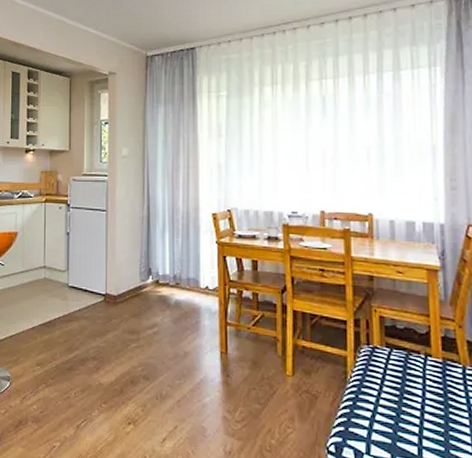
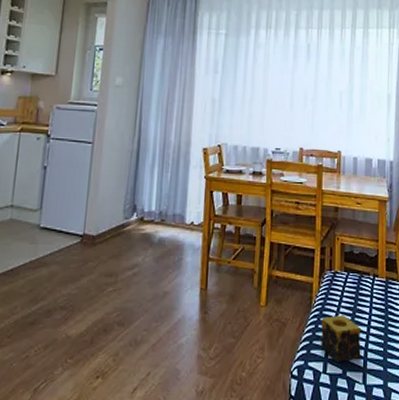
candle: none [360,394,414,446] -> present [321,315,361,362]

